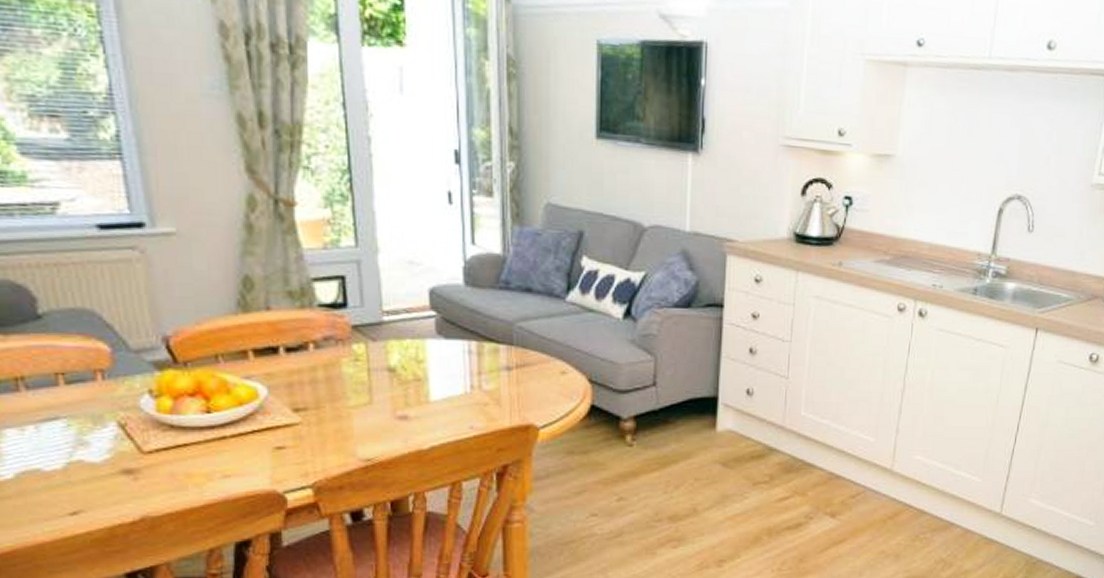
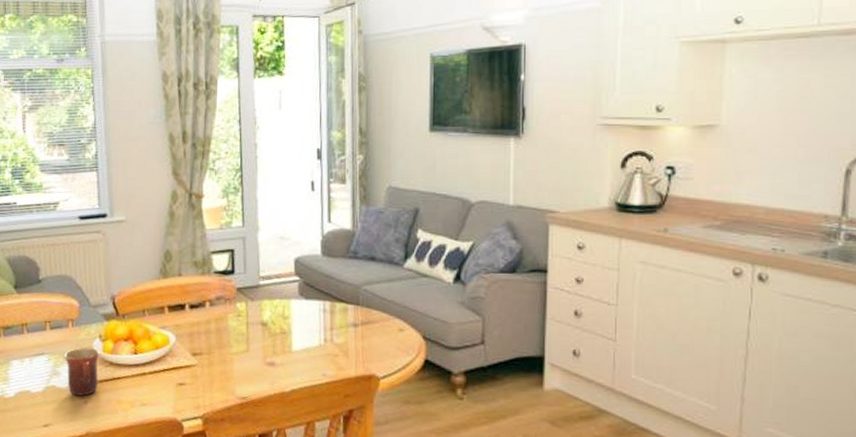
mug: none [93,407,153,471] -> present [64,347,100,396]

